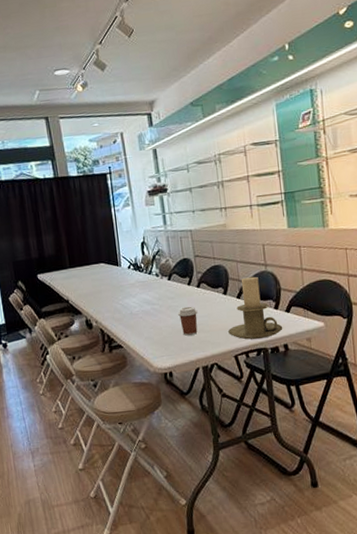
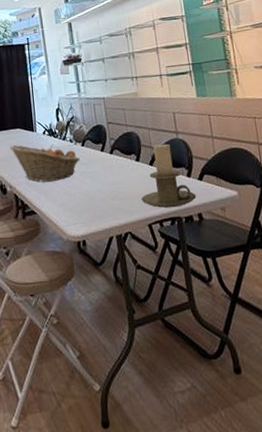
fruit basket: none [94,279,166,317] -> present [9,145,80,182]
coffee cup: present [178,306,198,336] -> none [91,172,111,203]

